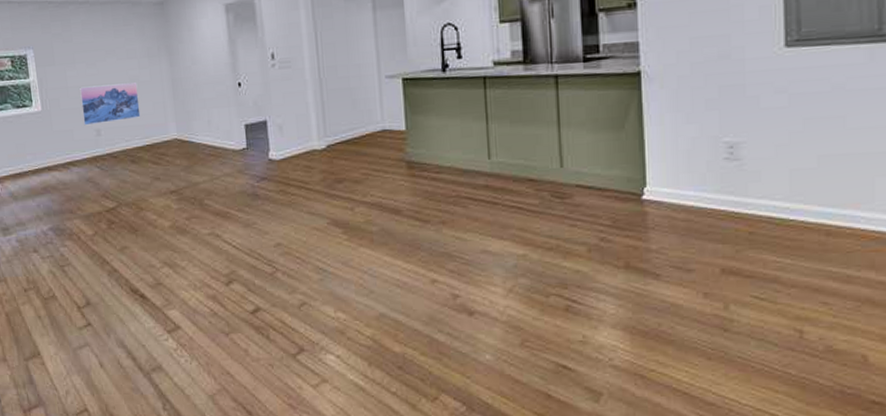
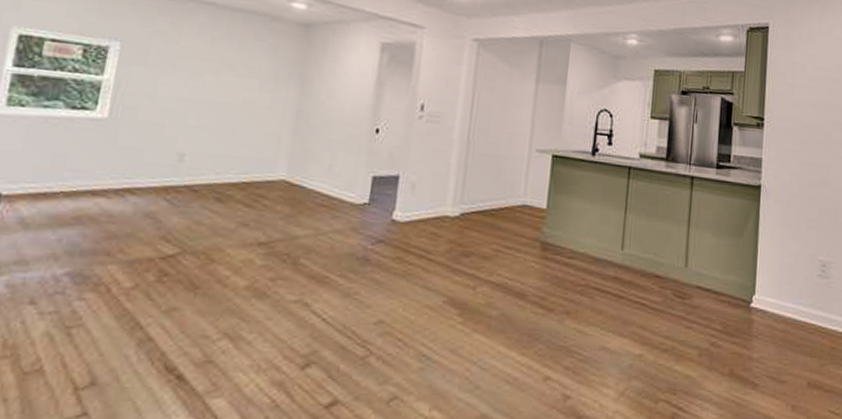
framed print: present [79,82,141,126] -> none [163,98,252,148]

